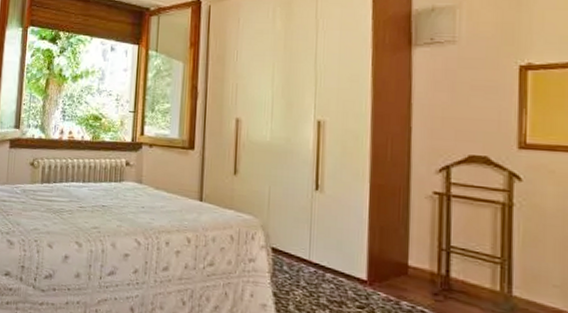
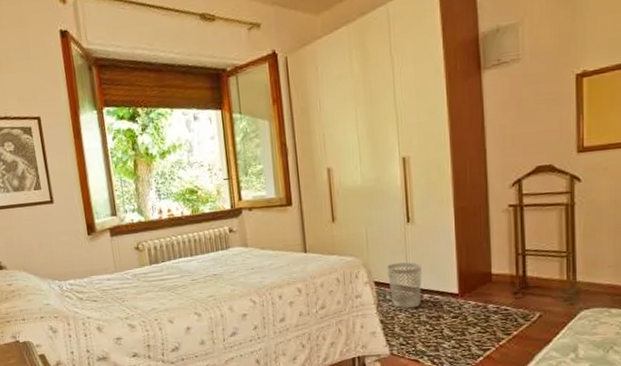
wastebasket: none [287,231,327,287] -> present [387,262,422,309]

